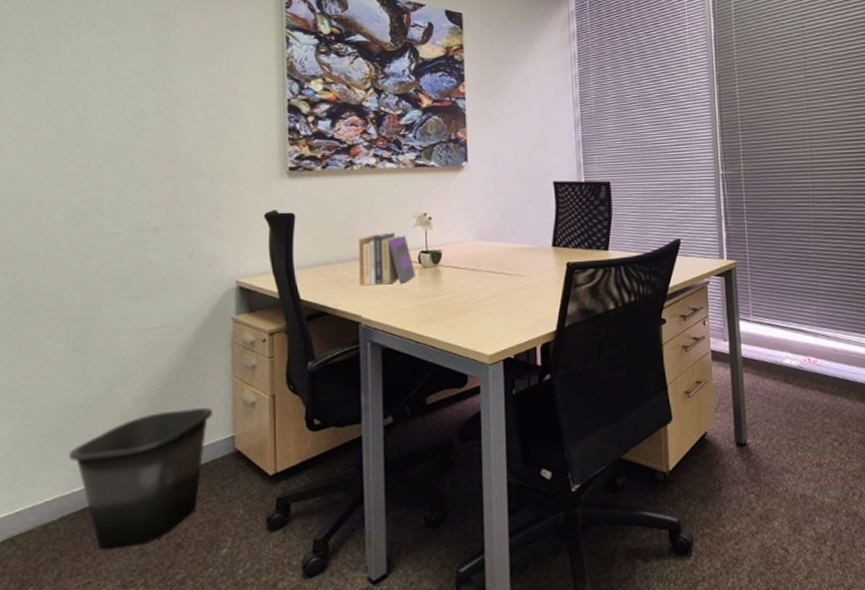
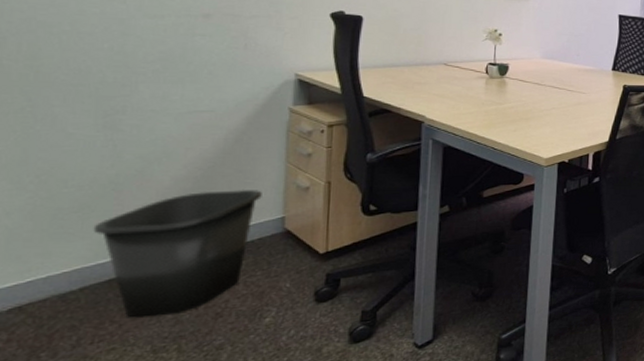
books: present [358,232,416,286] -> none [425,43,483,90]

